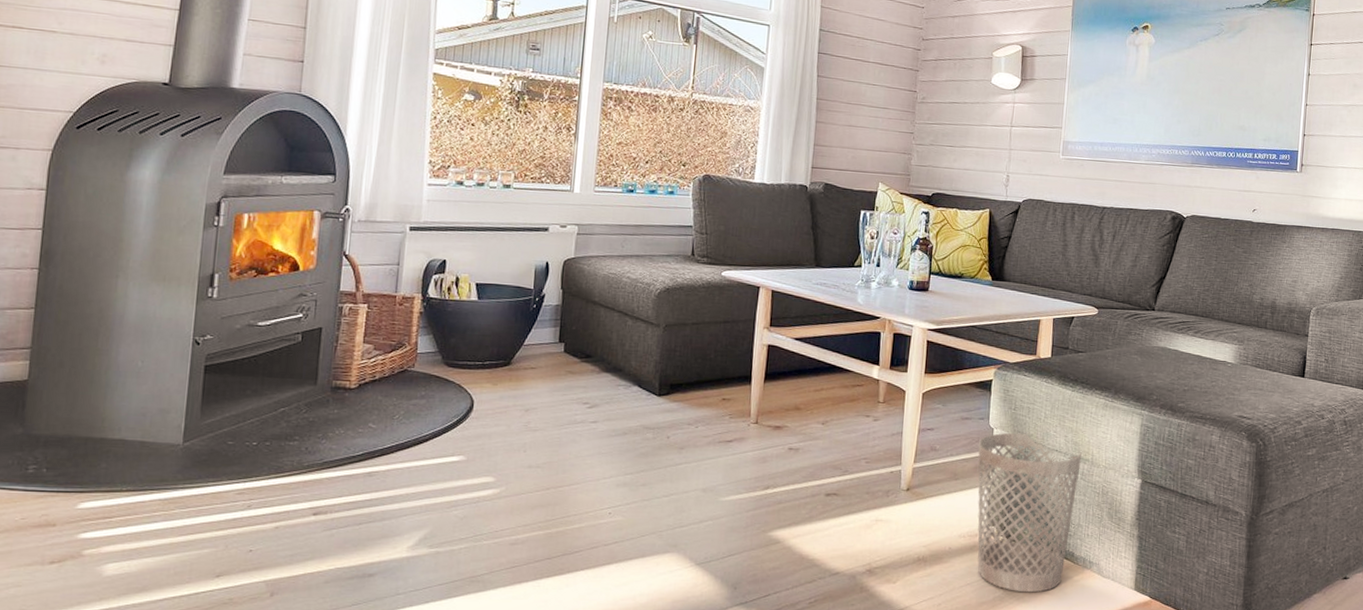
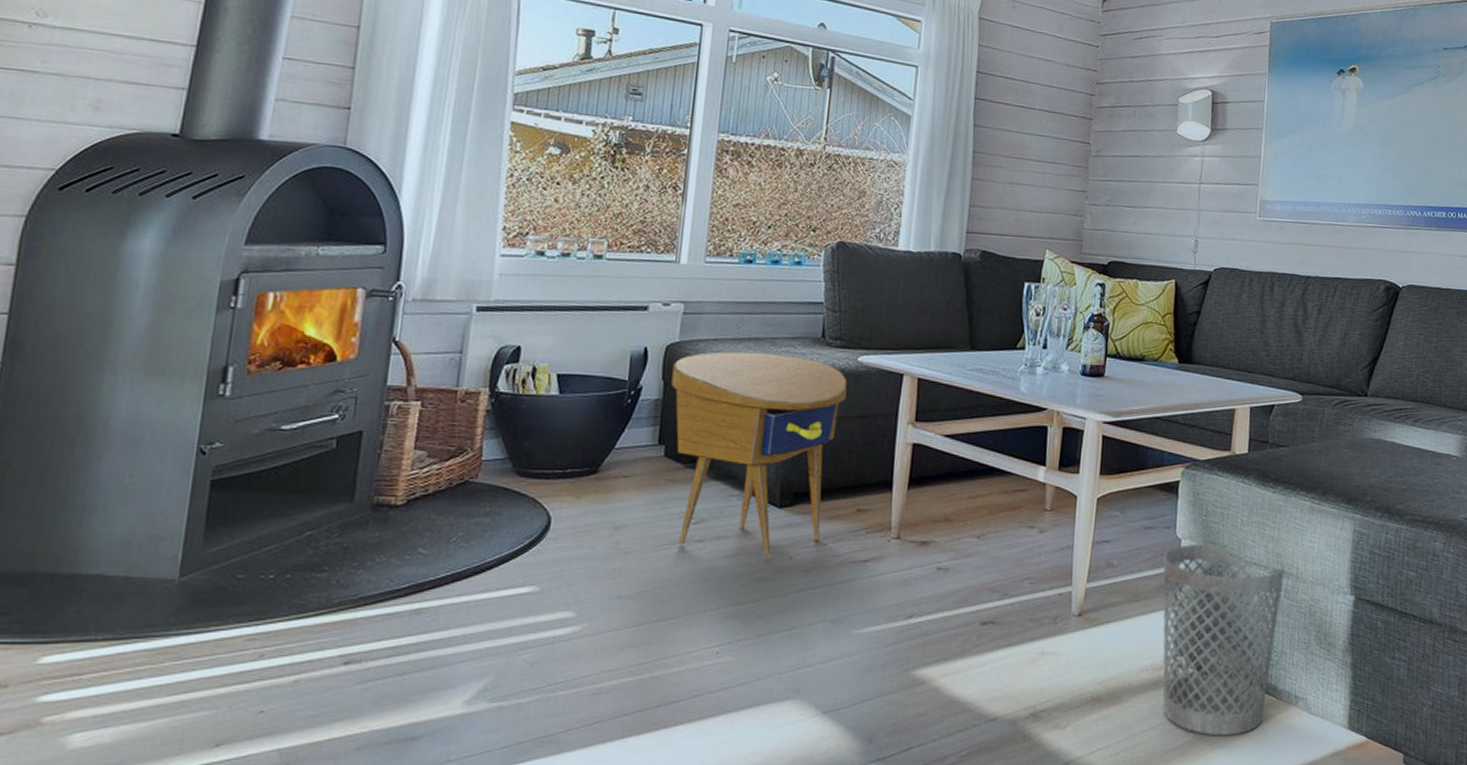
side table: none [569,266,713,435] -> present [671,351,848,556]

